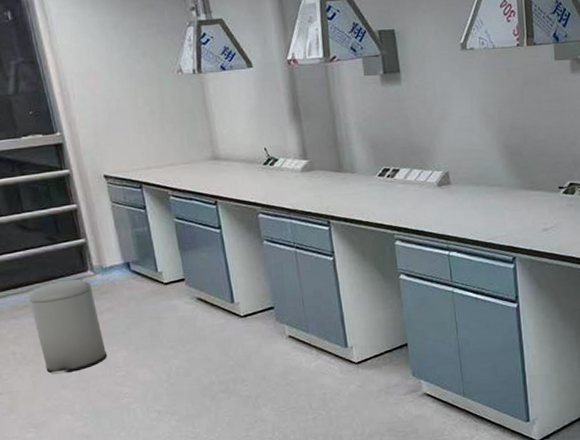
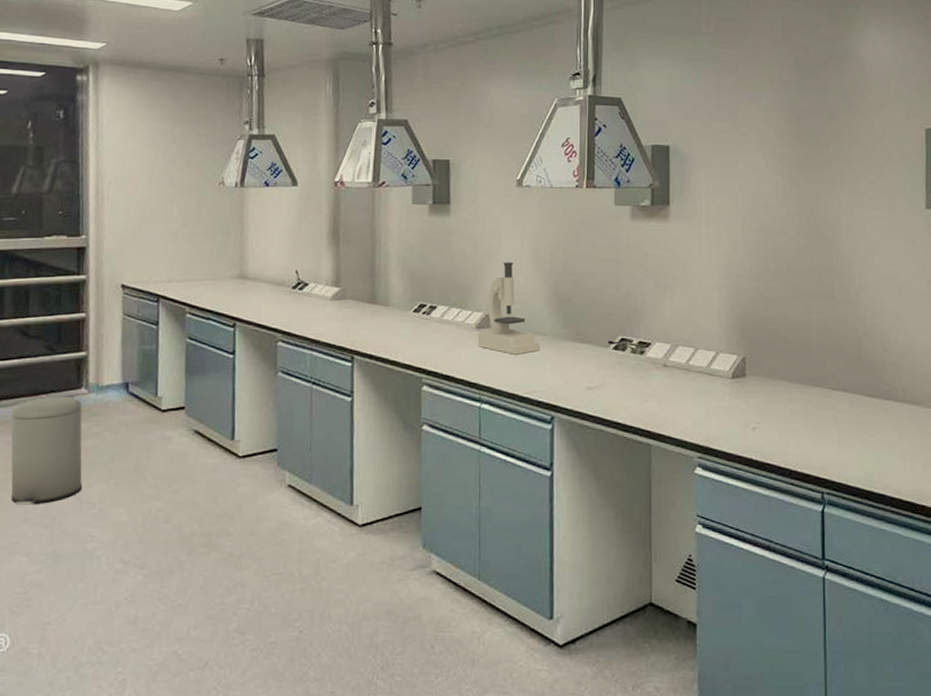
microscope: none [439,123,498,206] -> present [477,262,541,355]

